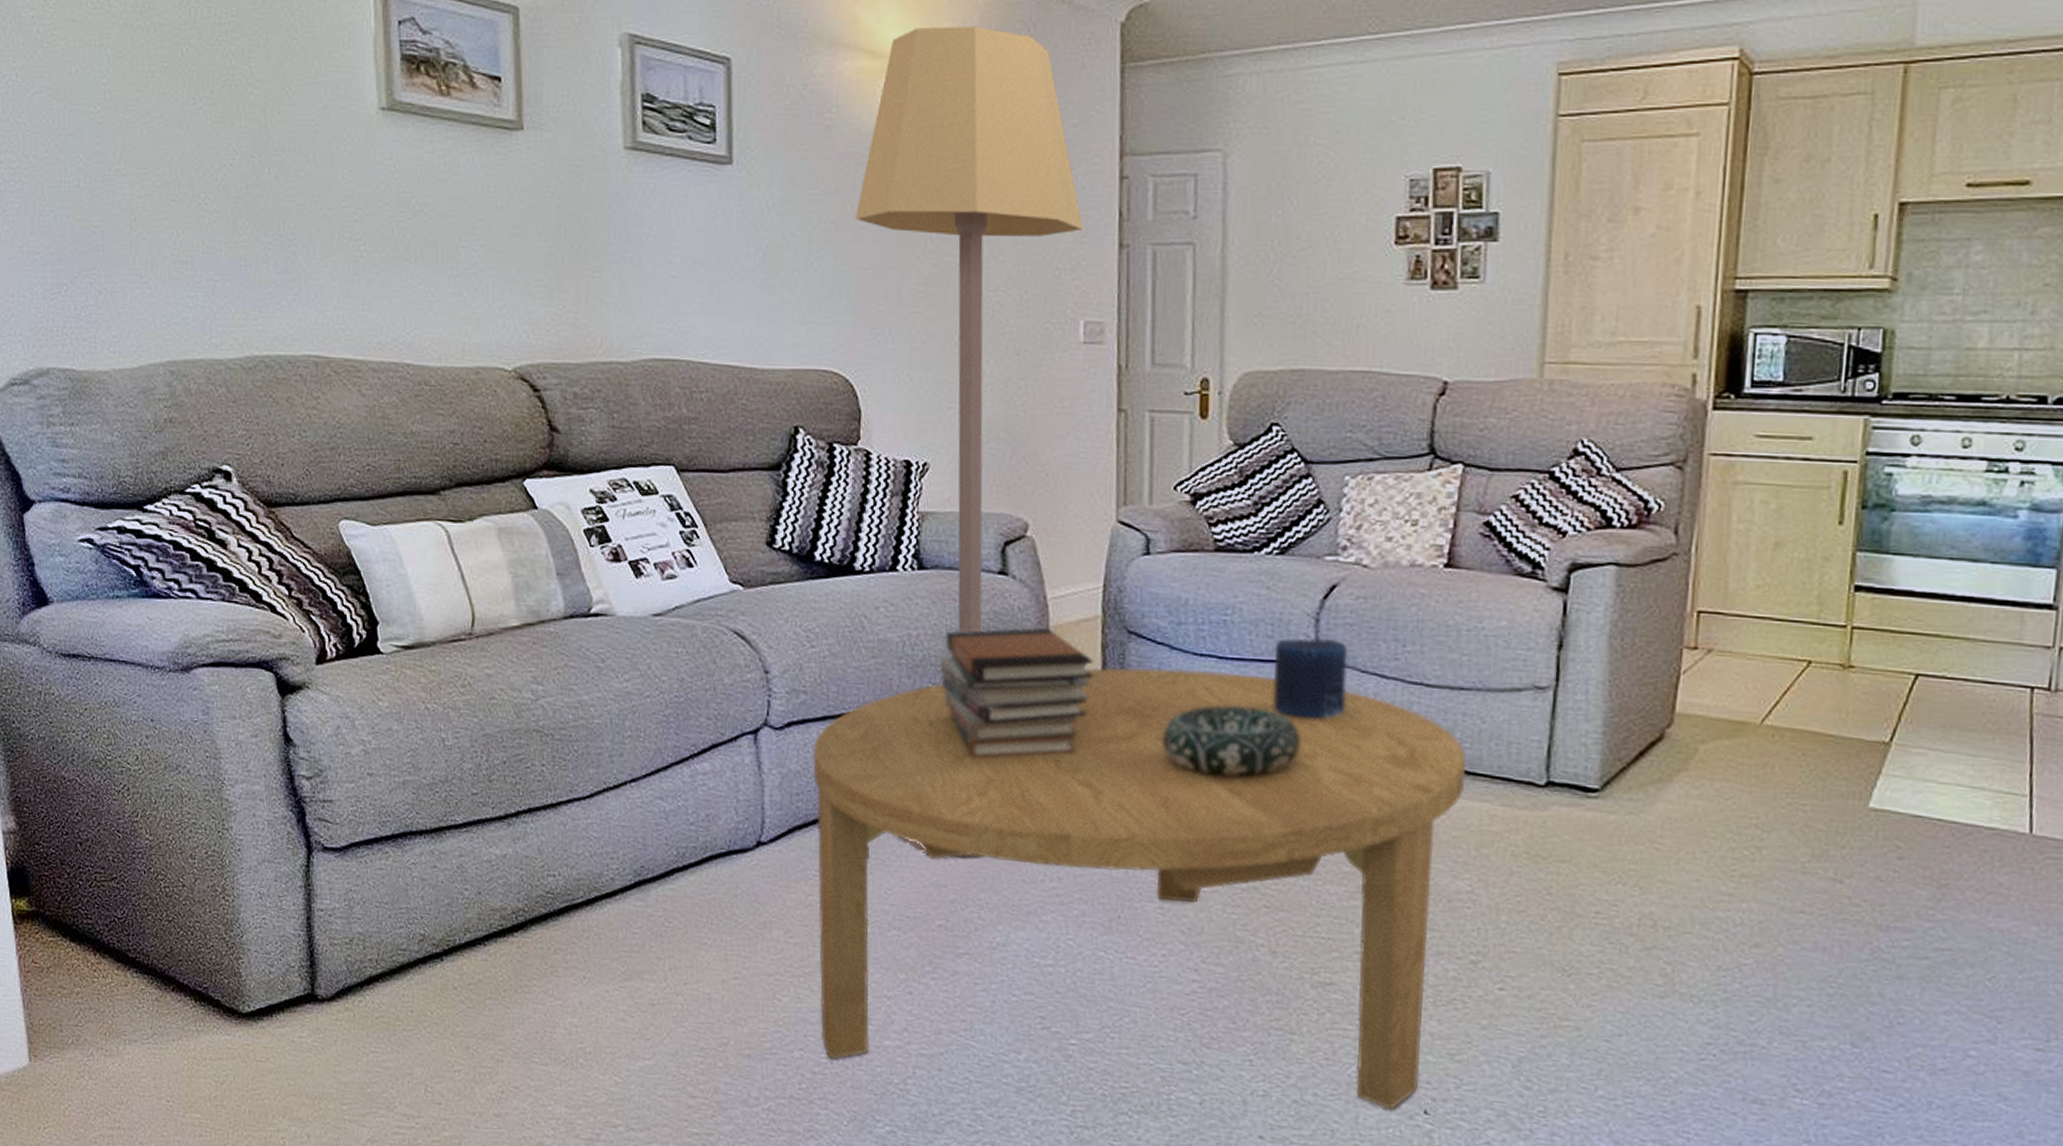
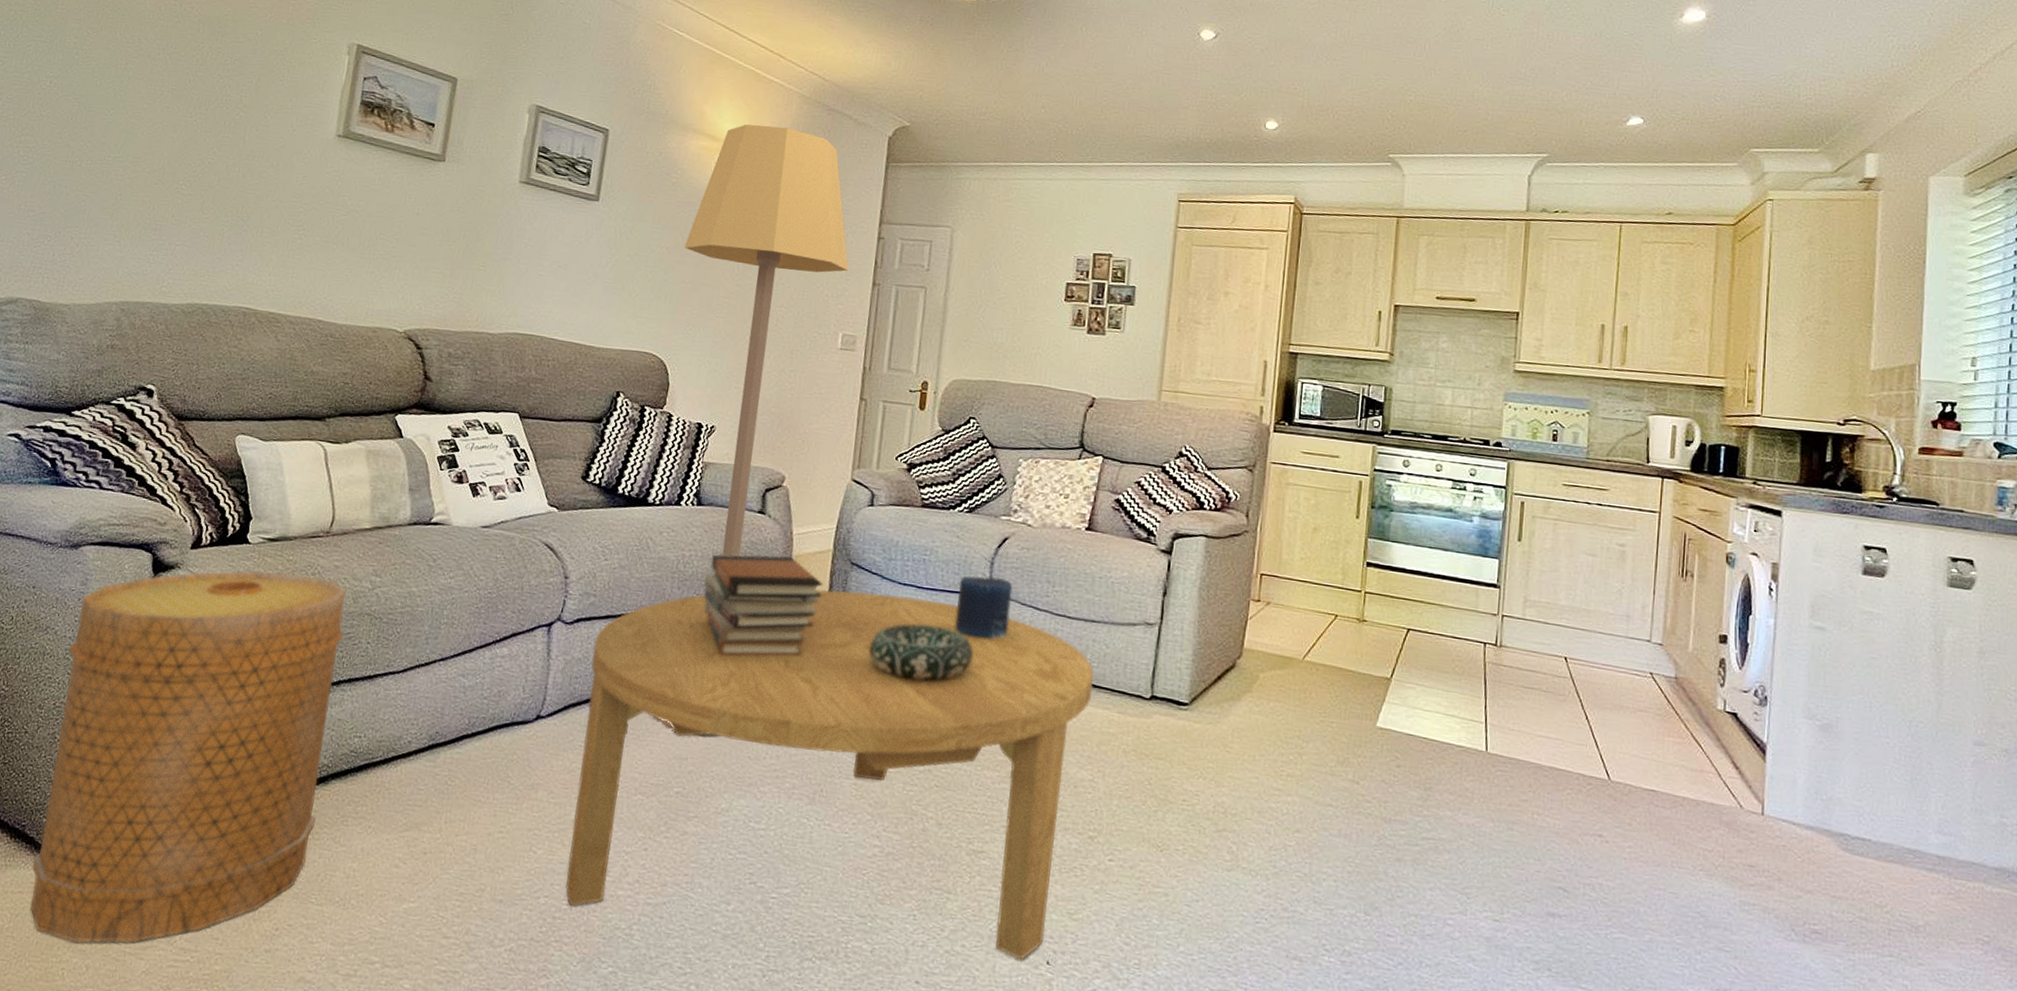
basket: none [207,686,522,1110] -> present [30,570,346,943]

